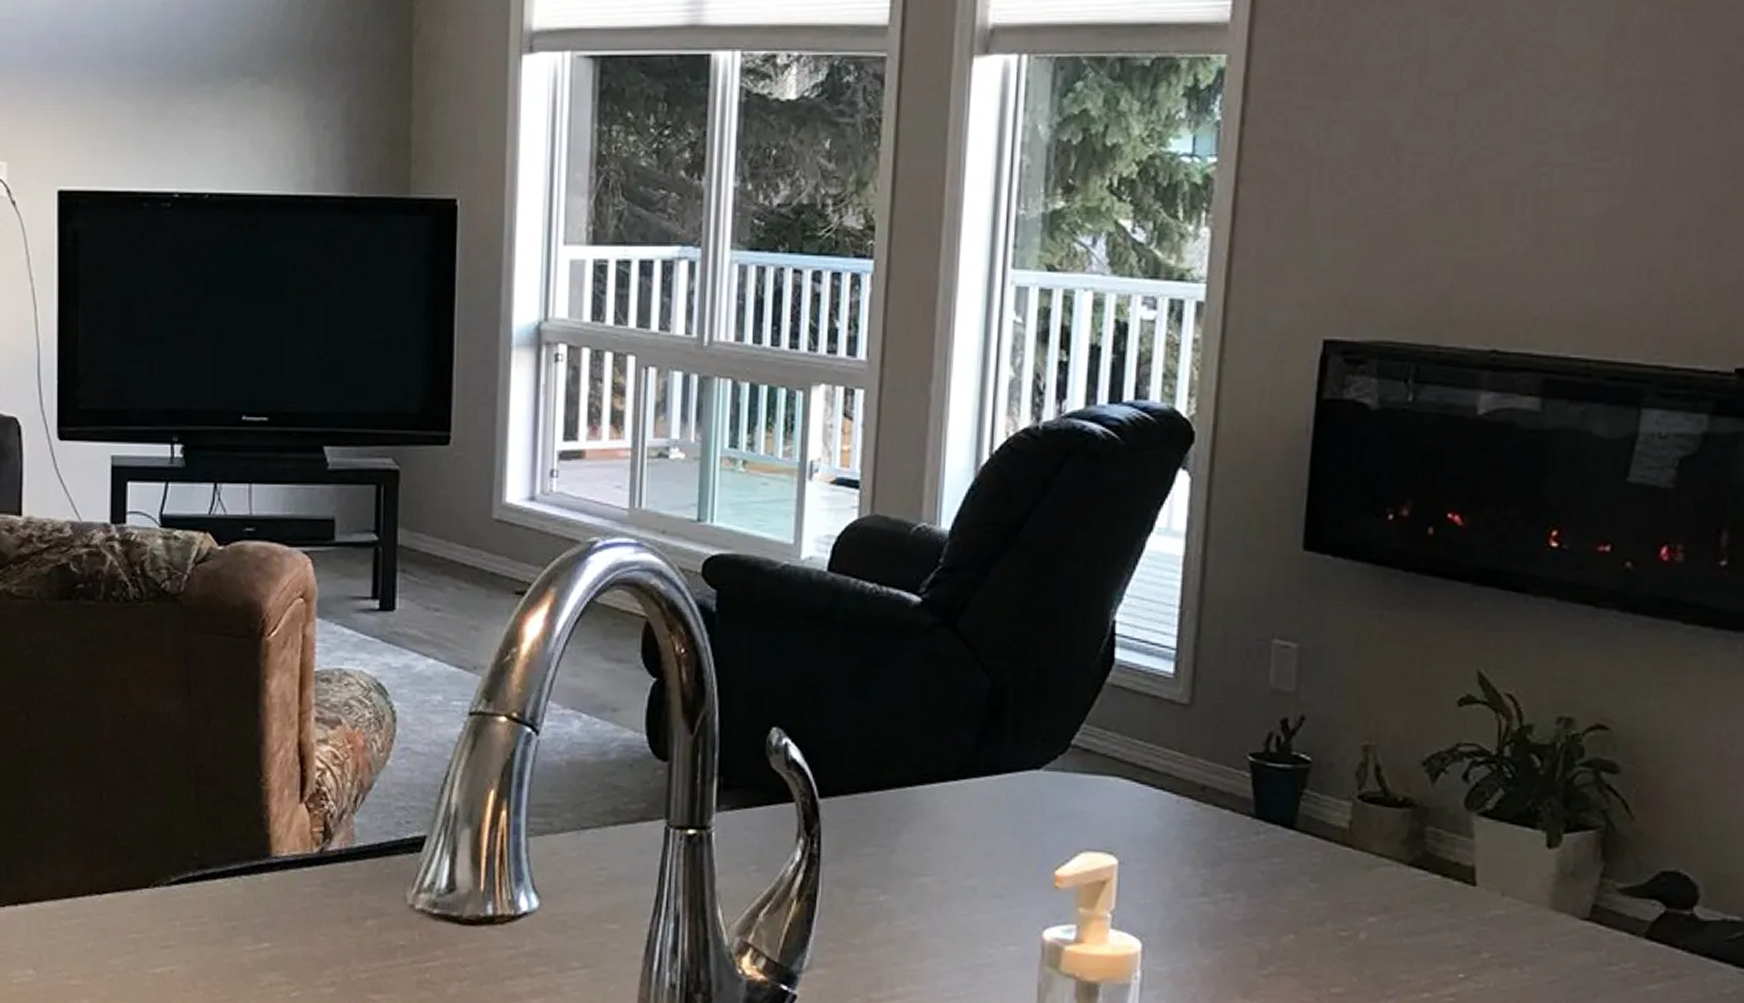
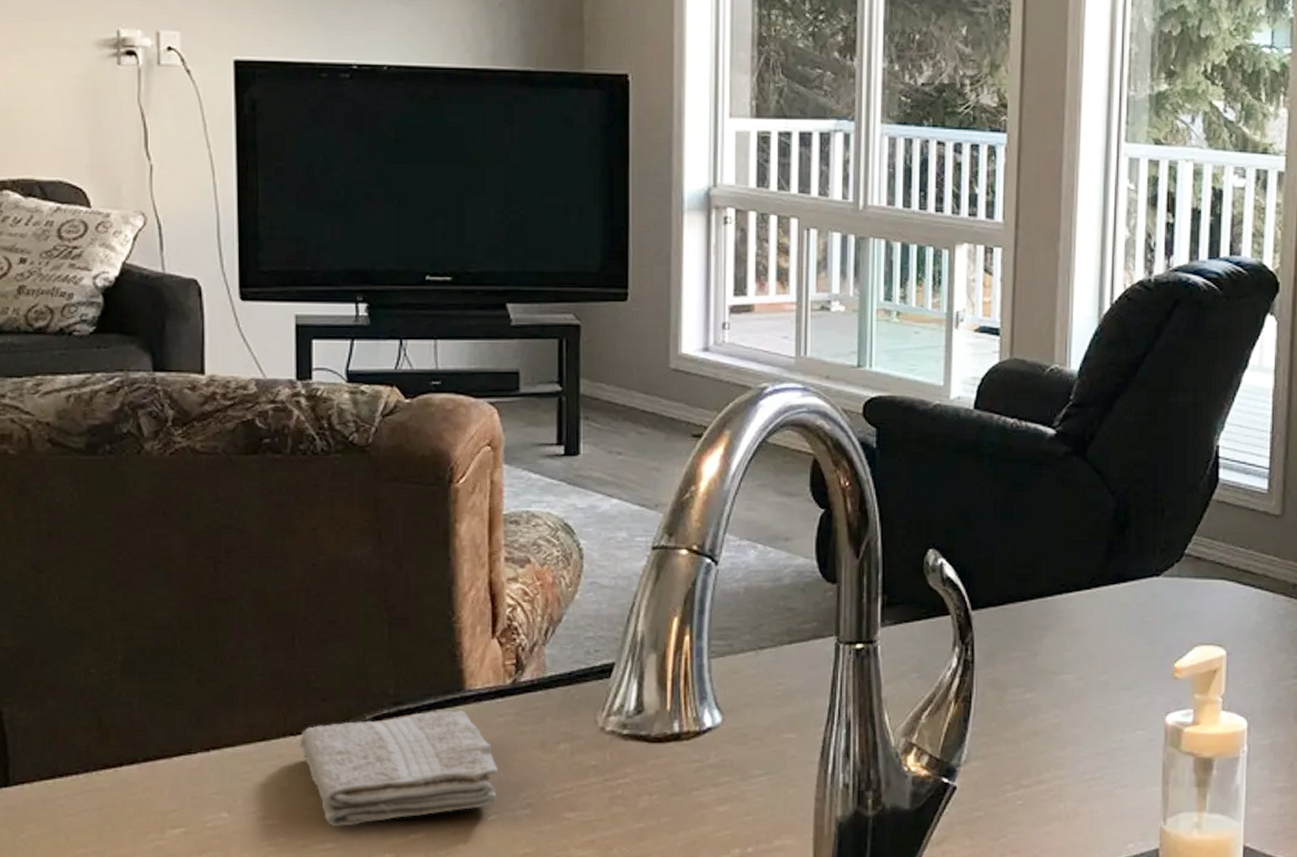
washcloth: none [104,877,302,993] -> present [299,710,498,828]

